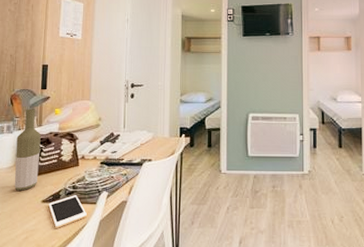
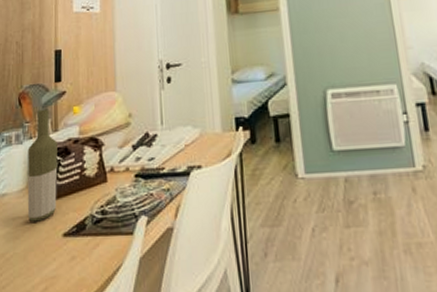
cell phone: present [48,195,87,228] -> none [72,223,122,273]

